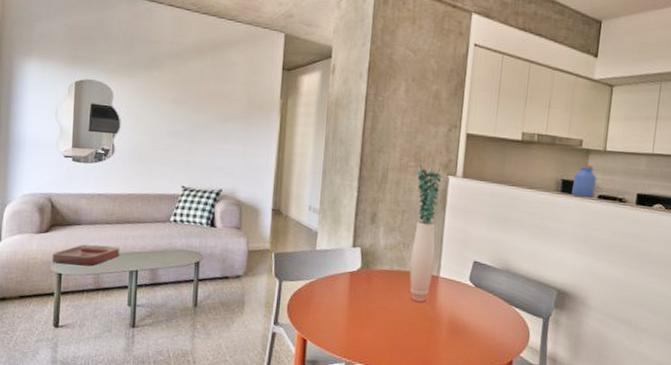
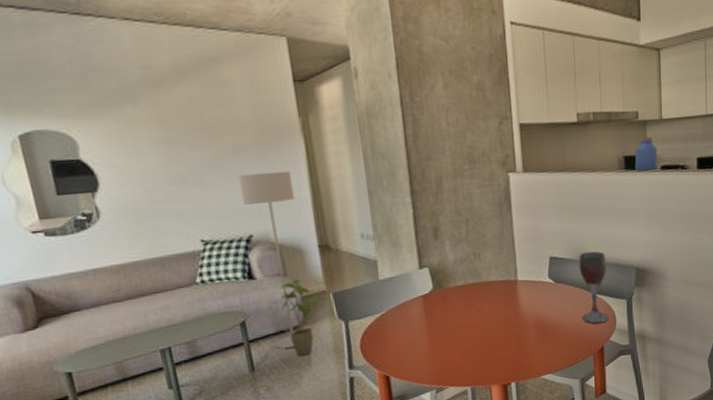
decorative tray: present [51,244,120,266] -> none [50,325,143,362]
floor lamp: none [218,138,264,293] -> present [238,170,295,349]
house plant: none [230,234,269,303] -> present [279,279,327,356]
vase: present [409,164,442,302] -> none [473,165,511,311]
cup: none [495,263,529,337] -> present [579,251,609,324]

